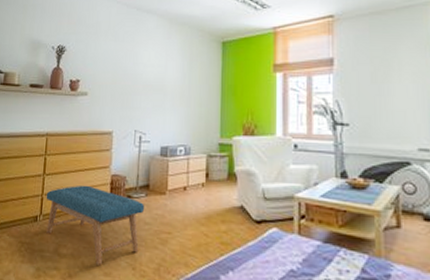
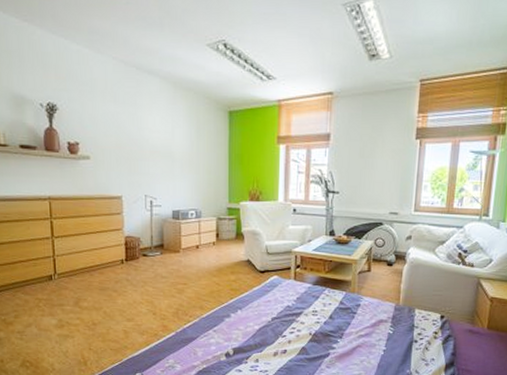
bench: present [46,185,144,266] -> none [58,246,160,313]

